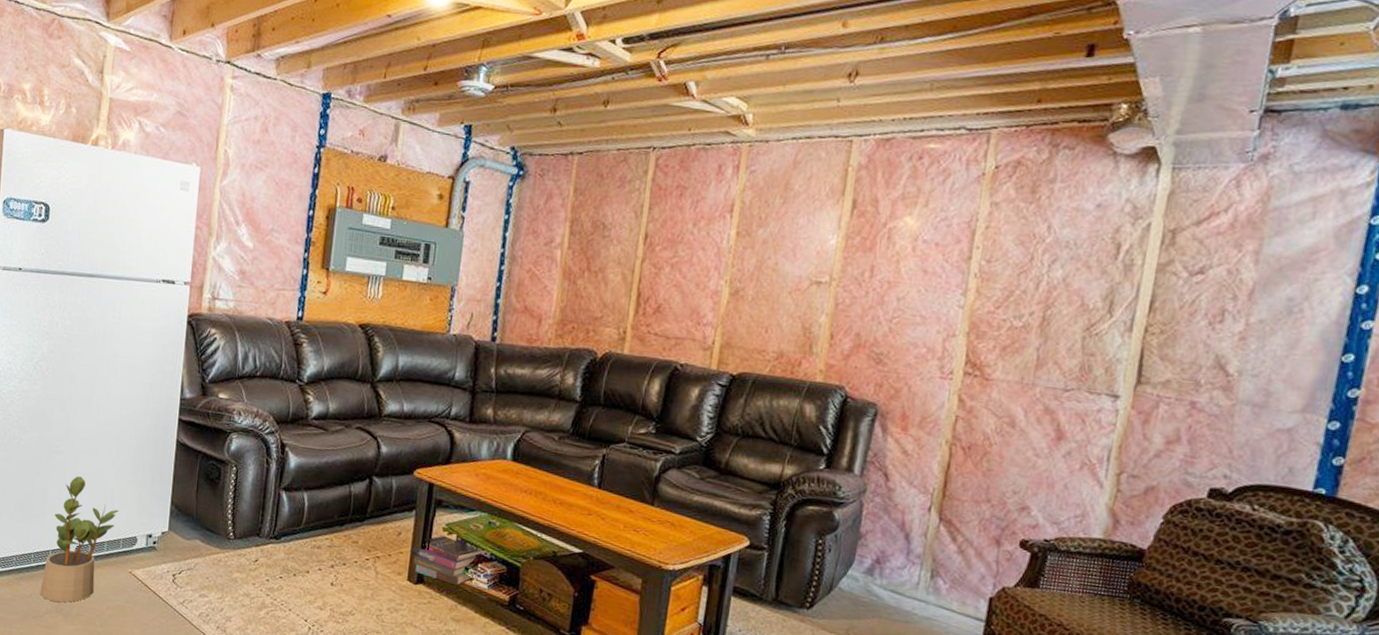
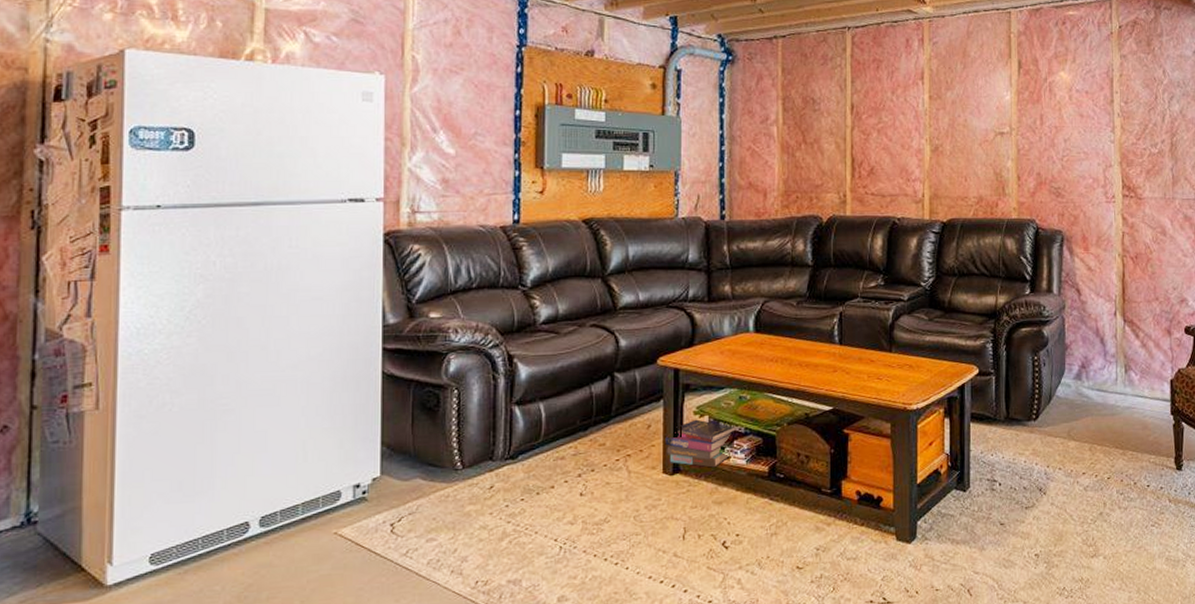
potted plant: present [40,476,119,603] -> none [214,434,315,590]

